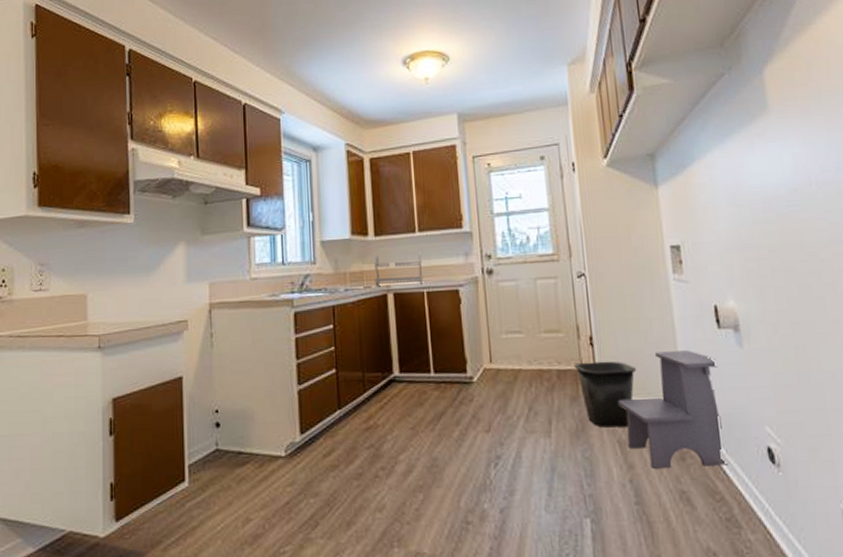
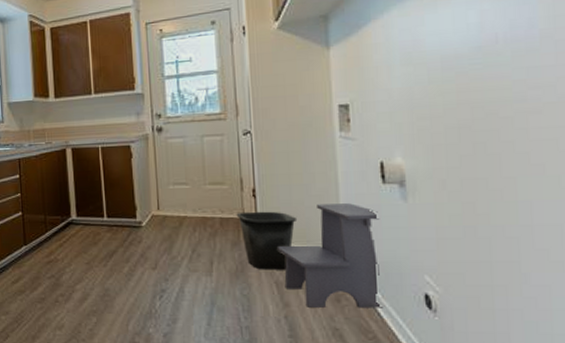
dish rack: present [374,252,424,287] -> none [55,112,98,143]

